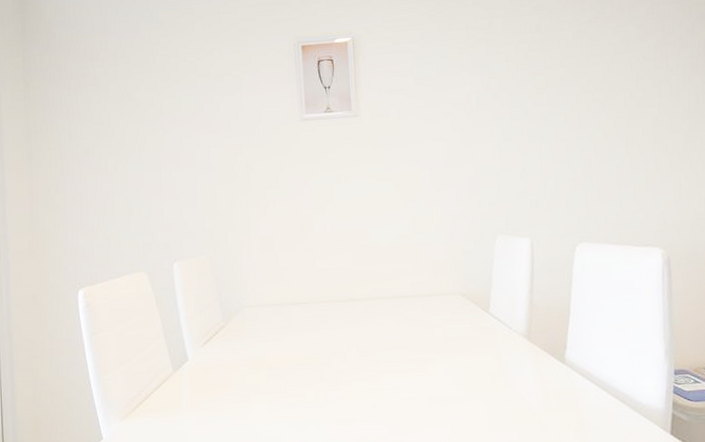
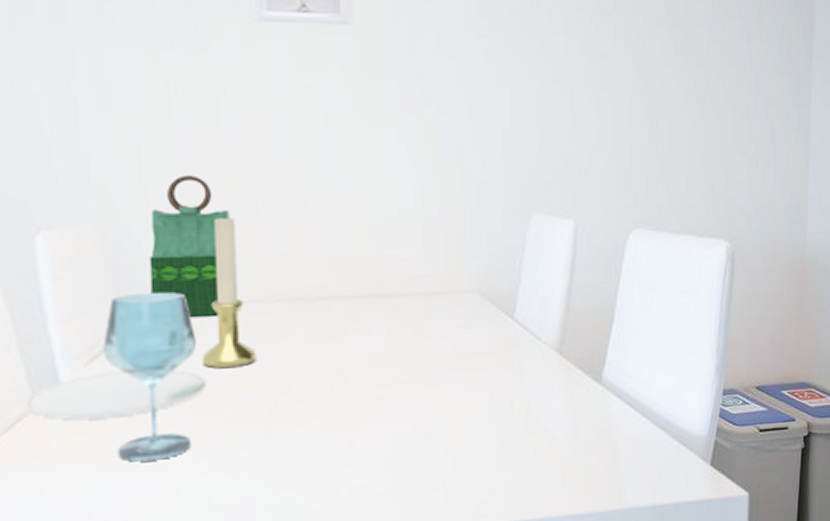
plate: none [167,349,277,382] -> present [24,369,208,420]
wine glass: none [212,298,269,412] -> present [102,293,197,462]
tote bag: none [238,221,287,315] -> present [149,175,230,319]
candle holder: none [272,244,308,349] -> present [201,212,258,369]

